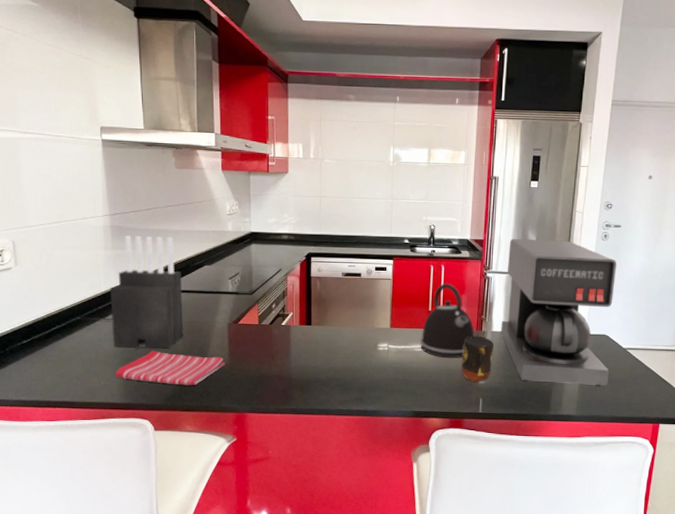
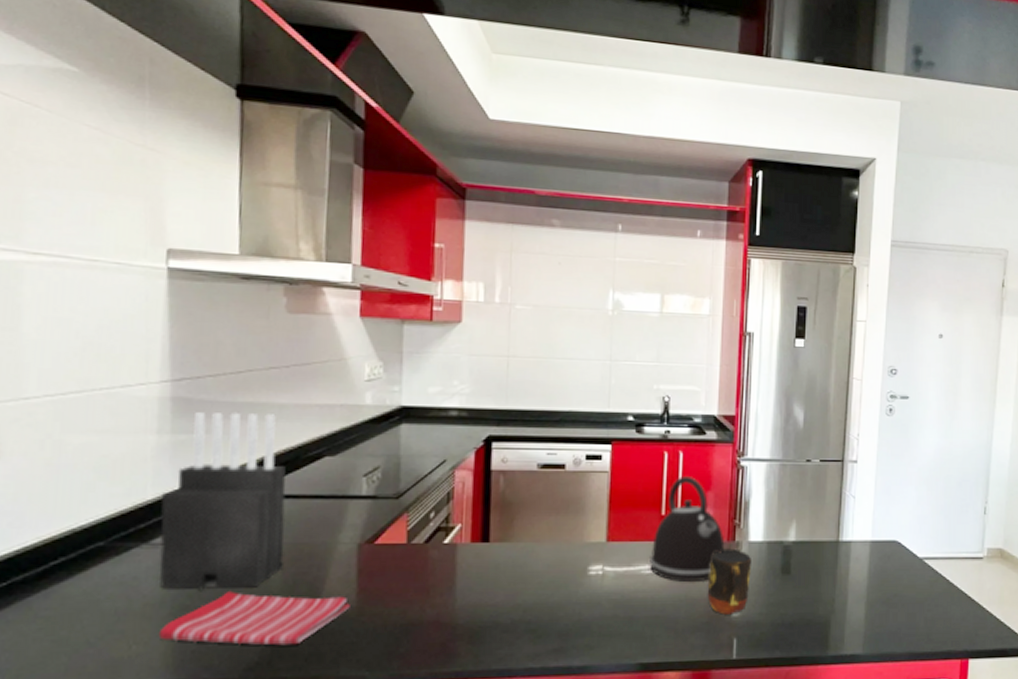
coffee maker: present [501,238,617,387] -> none [760,413,905,613]

